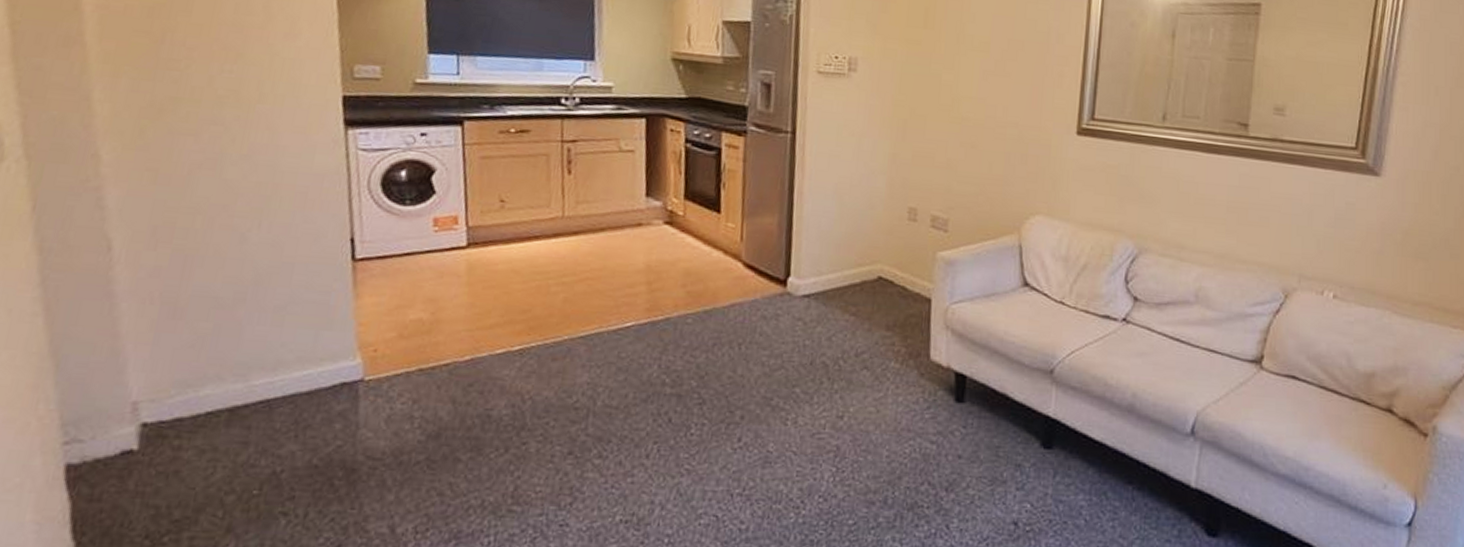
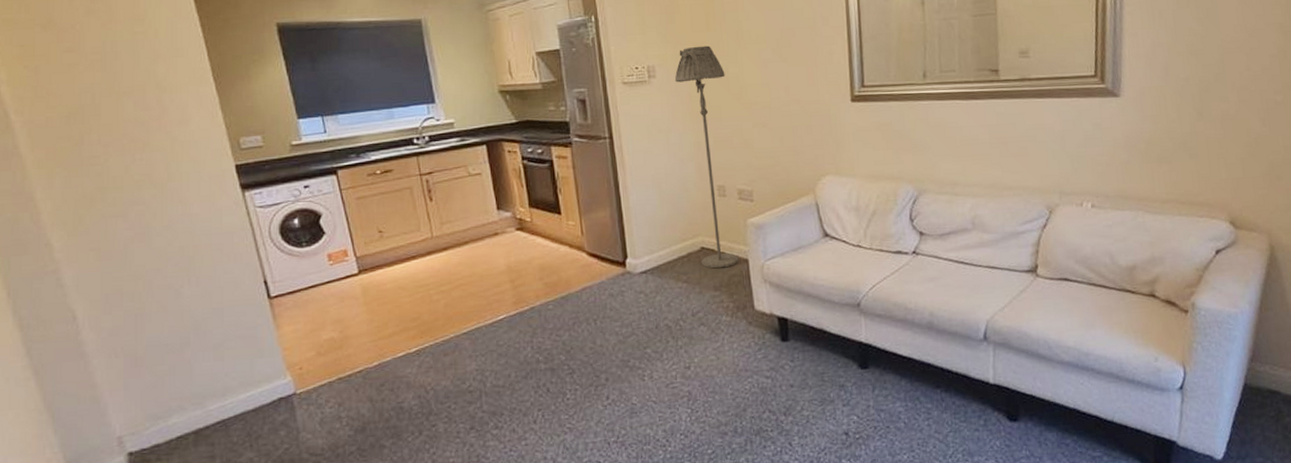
floor lamp: none [875,43,938,305] -> present [674,45,739,269]

